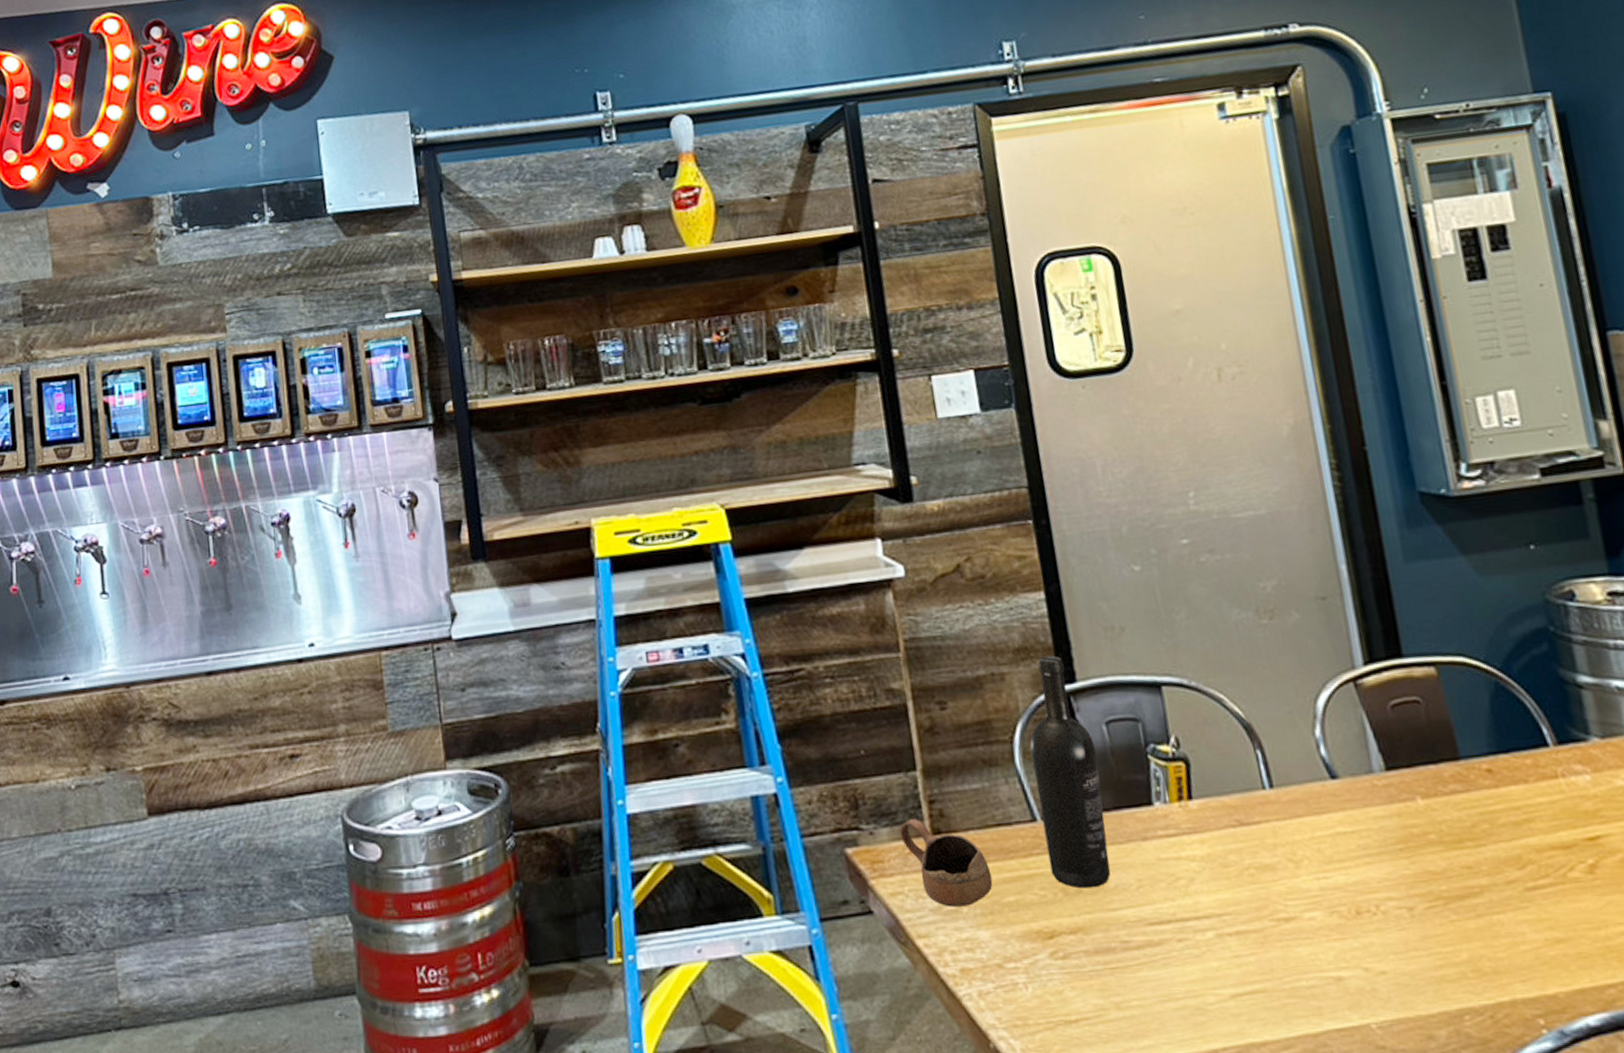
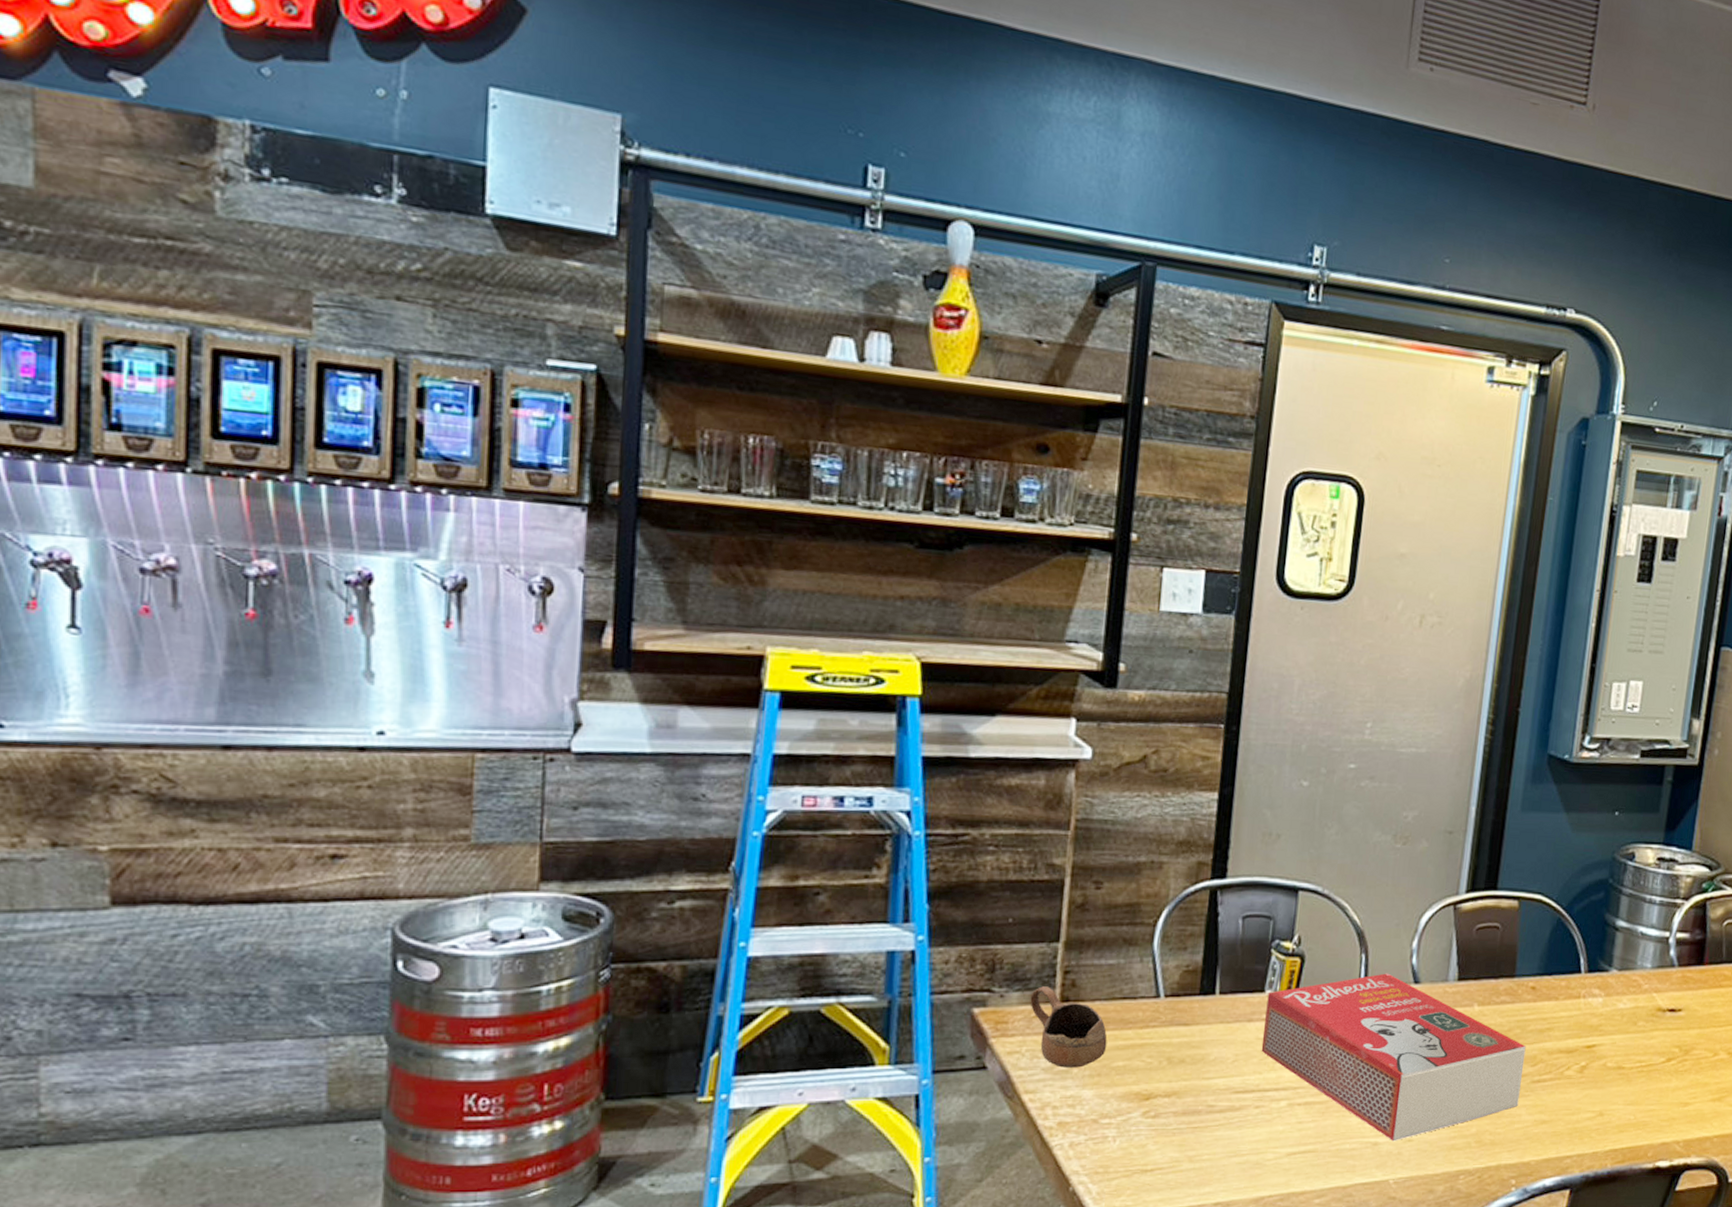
wine bottle: present [1030,655,1110,889] -> none [1161,851,1229,1059]
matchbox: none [1157,769,1517,975] -> present [1261,973,1526,1142]

